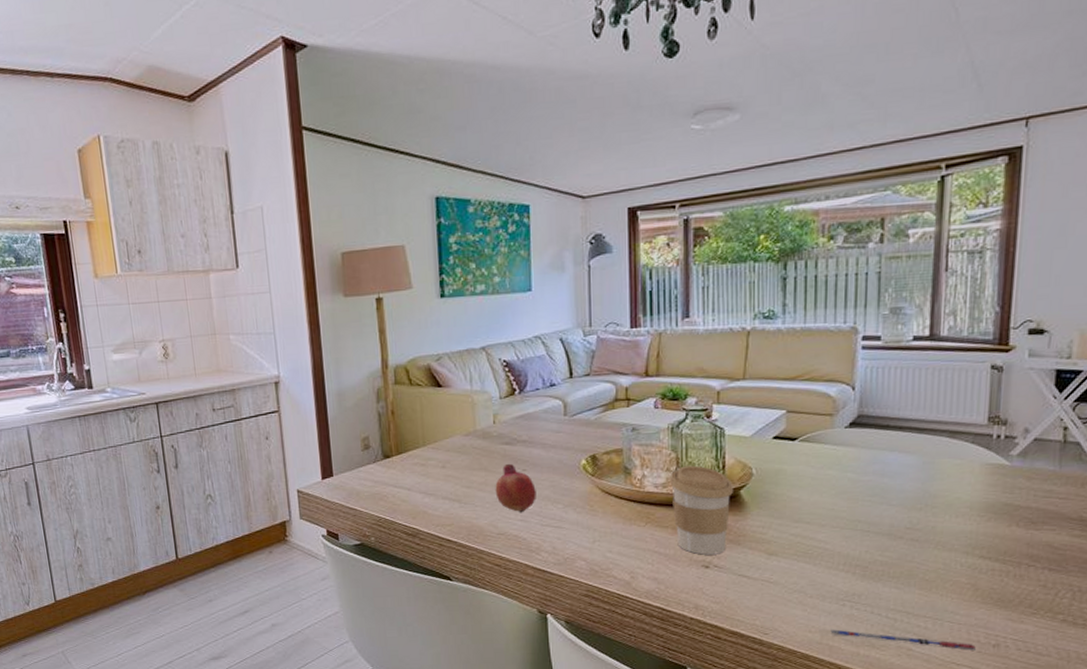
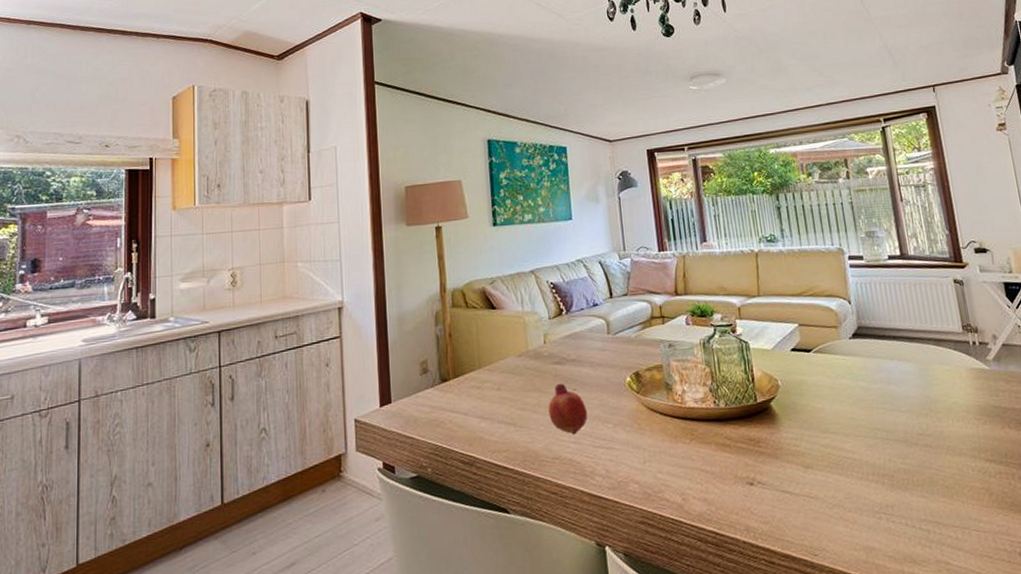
coffee cup: present [670,465,733,555] -> none [707,379,766,471]
pen: present [830,629,976,651] -> none [873,545,1005,561]

